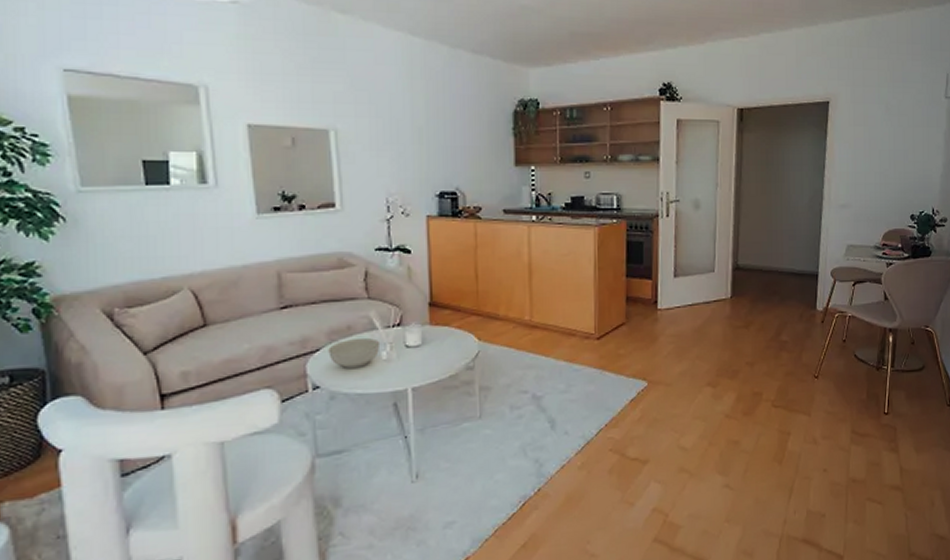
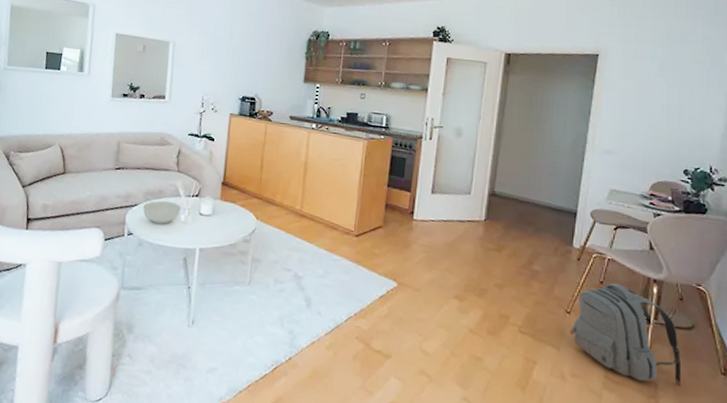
backpack: none [818,339,916,428] -> present [569,283,682,386]

